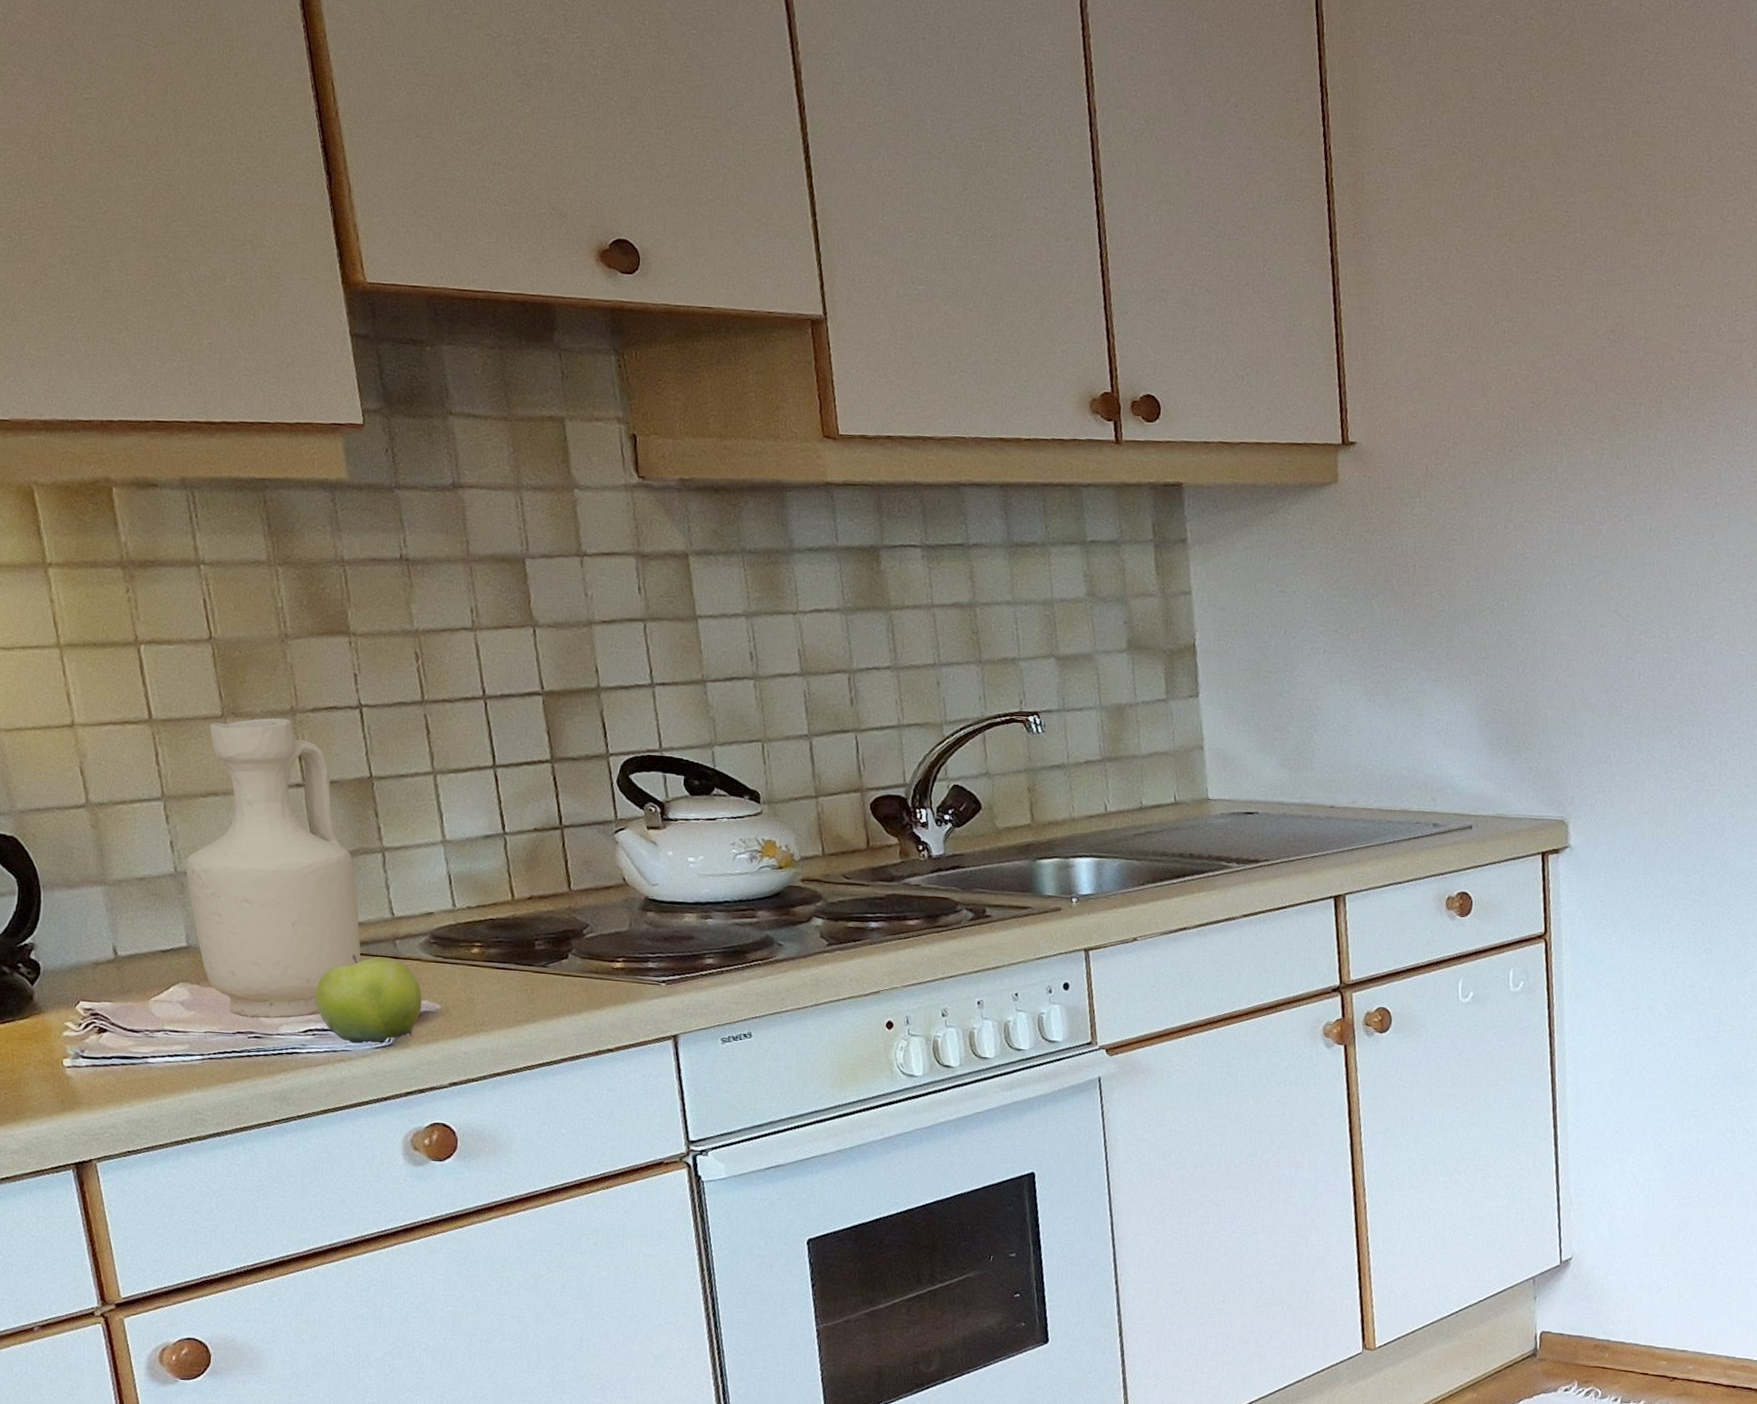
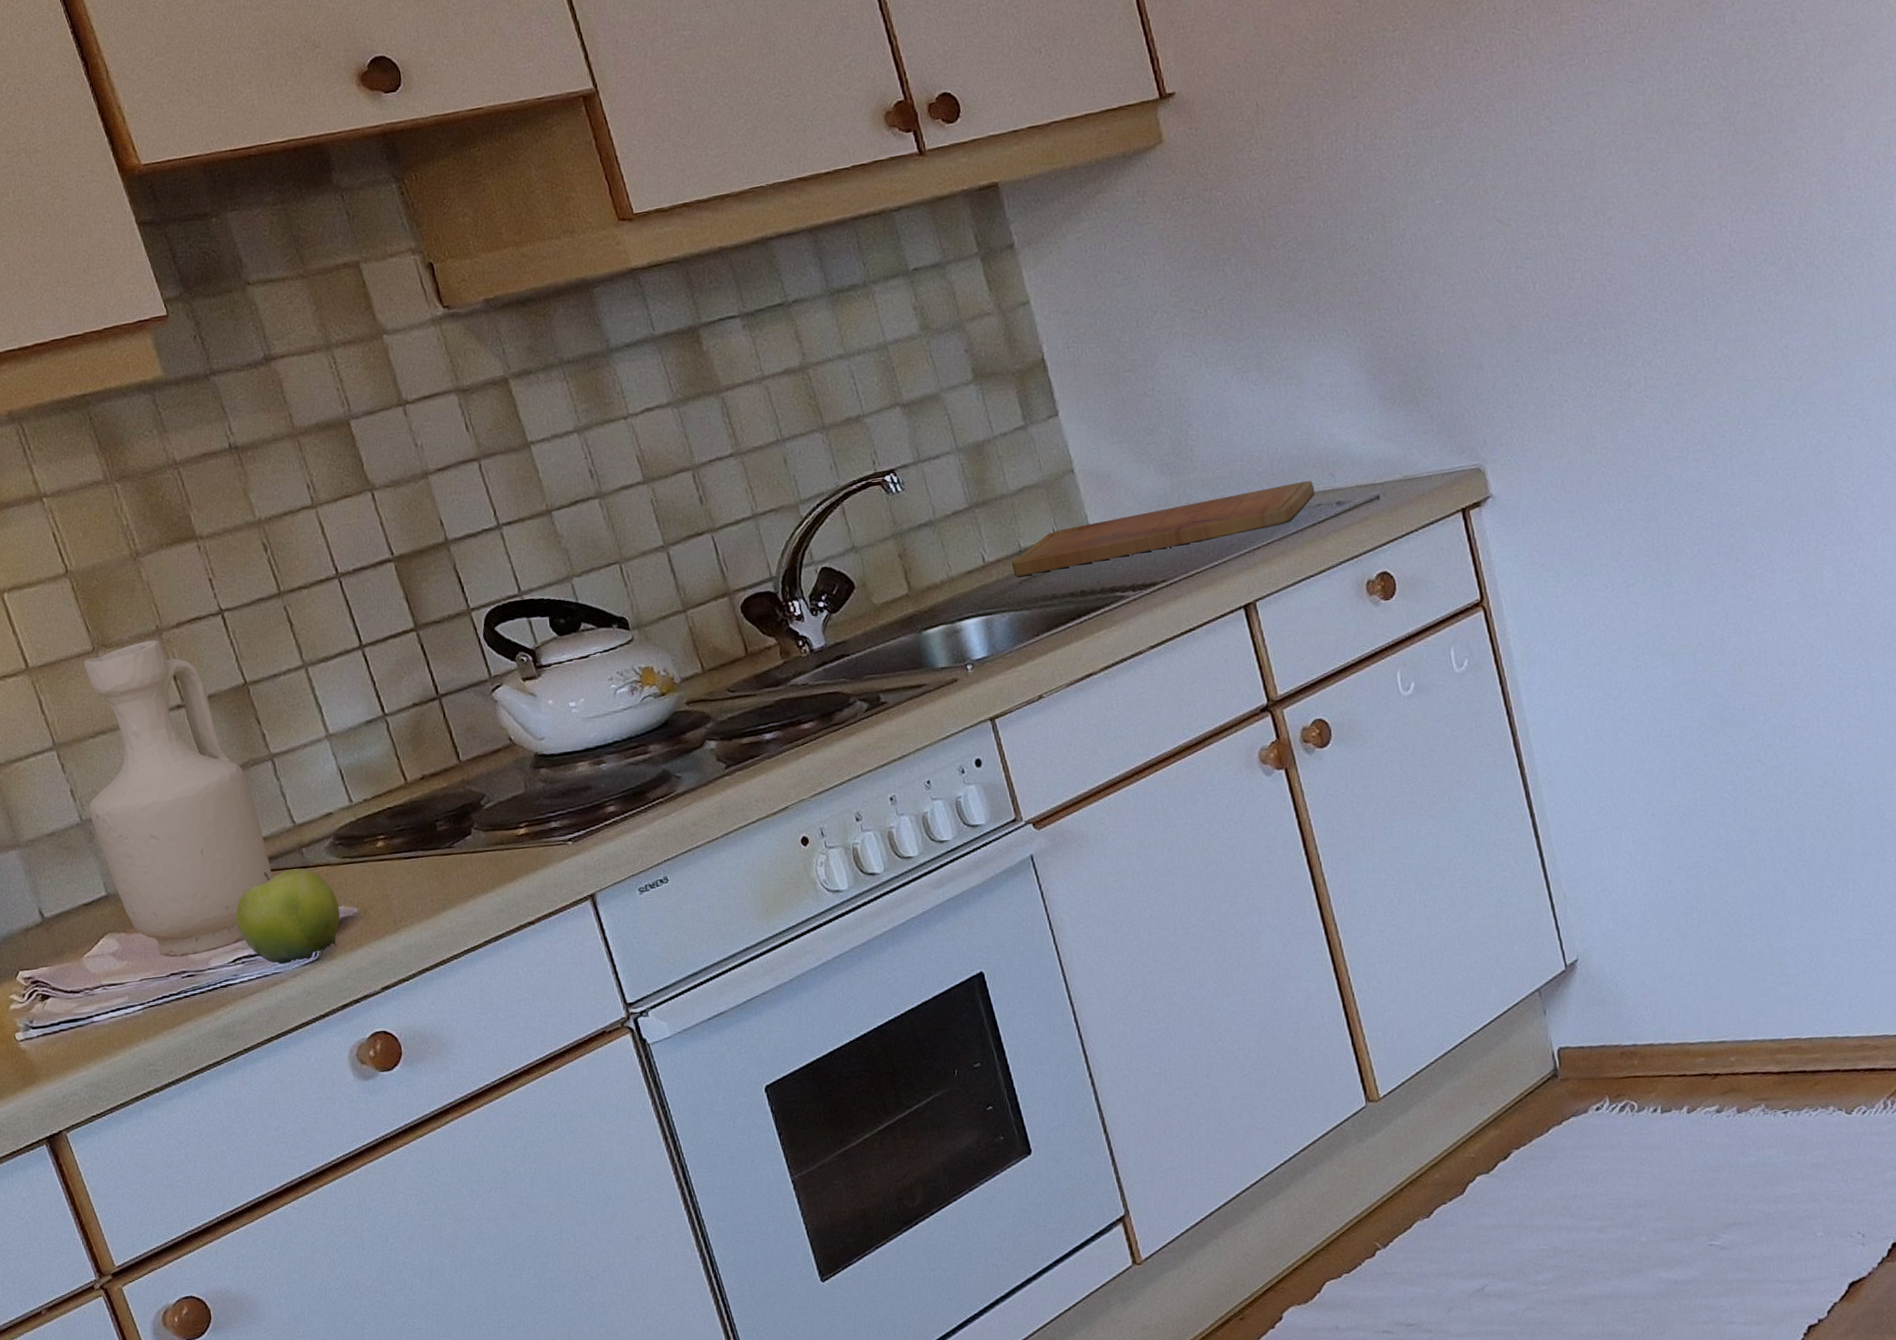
cutting board: none [1130,796,1416,834] -> present [1011,481,1315,577]

